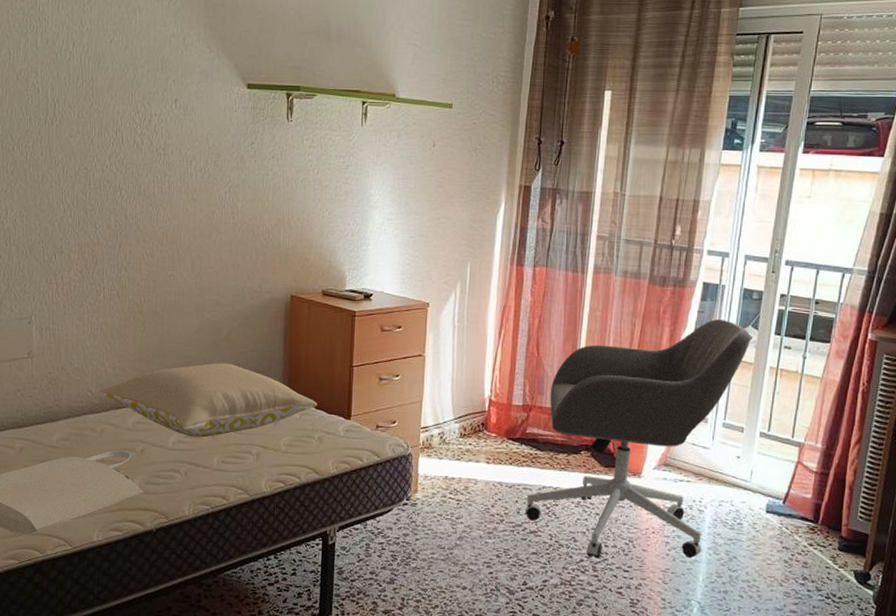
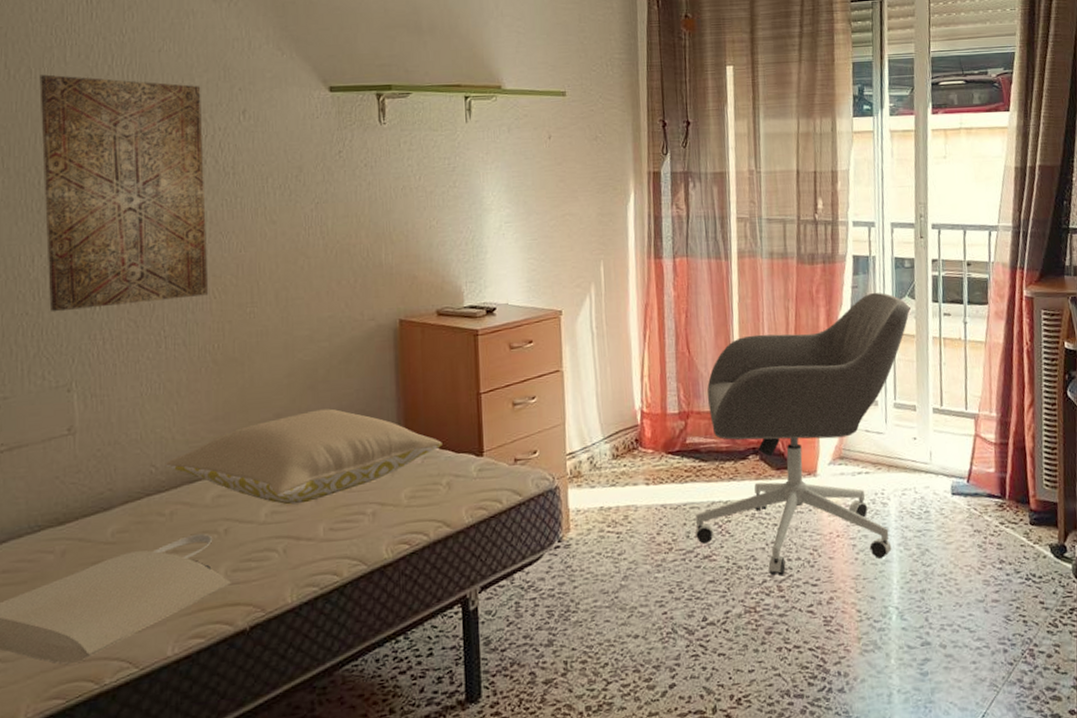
wall art: none [16,56,142,258] -> present [39,74,209,312]

